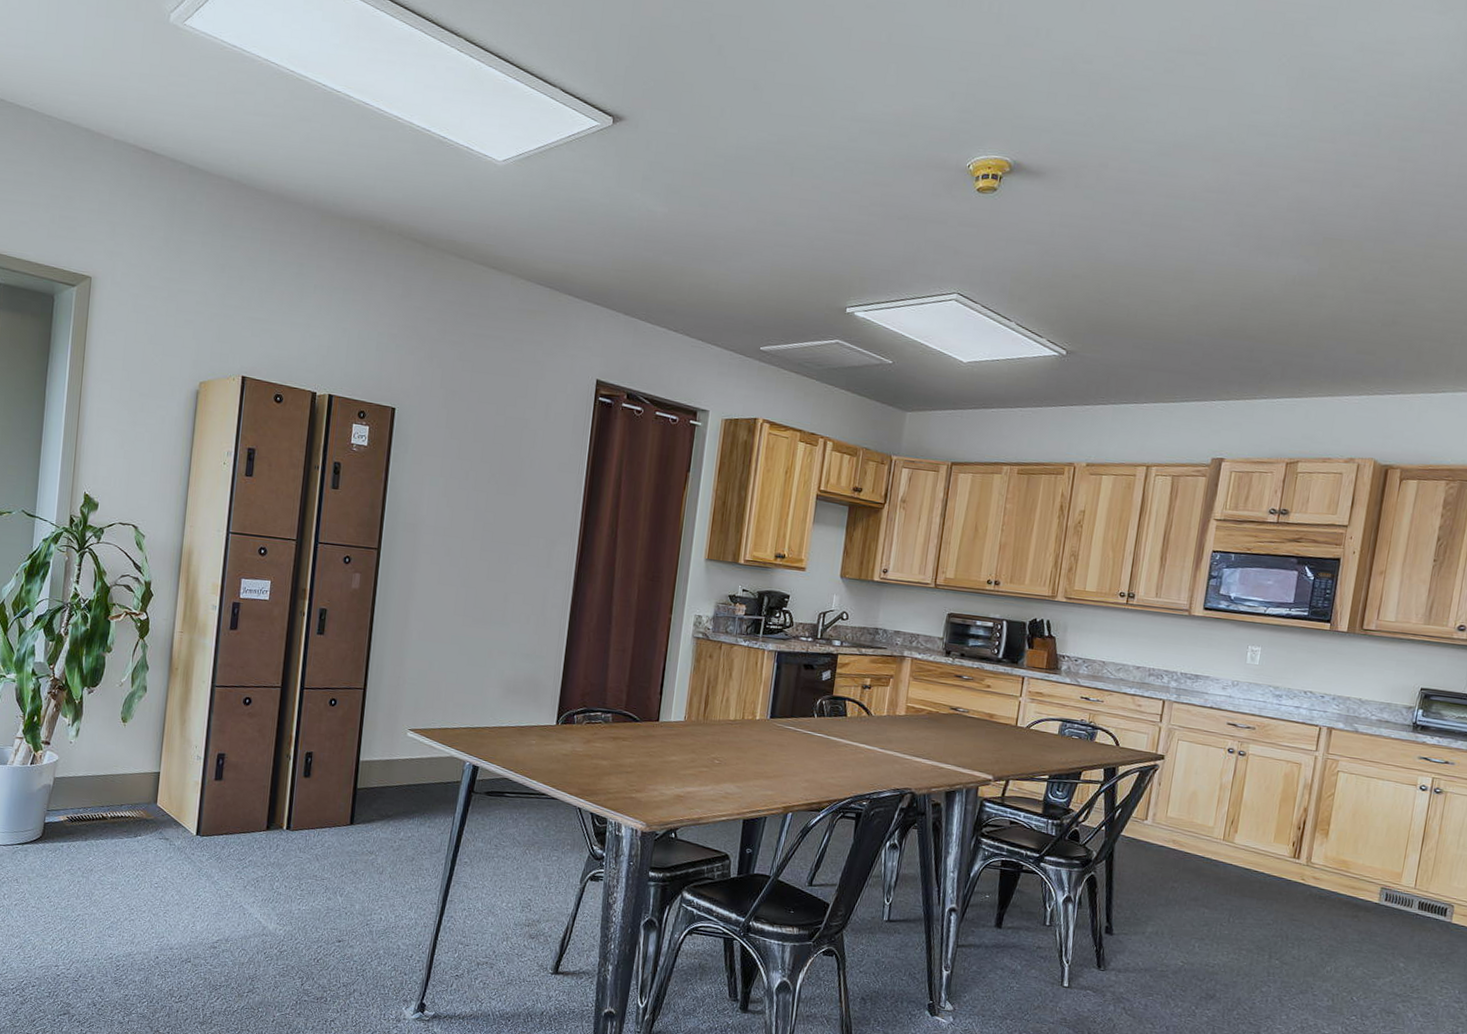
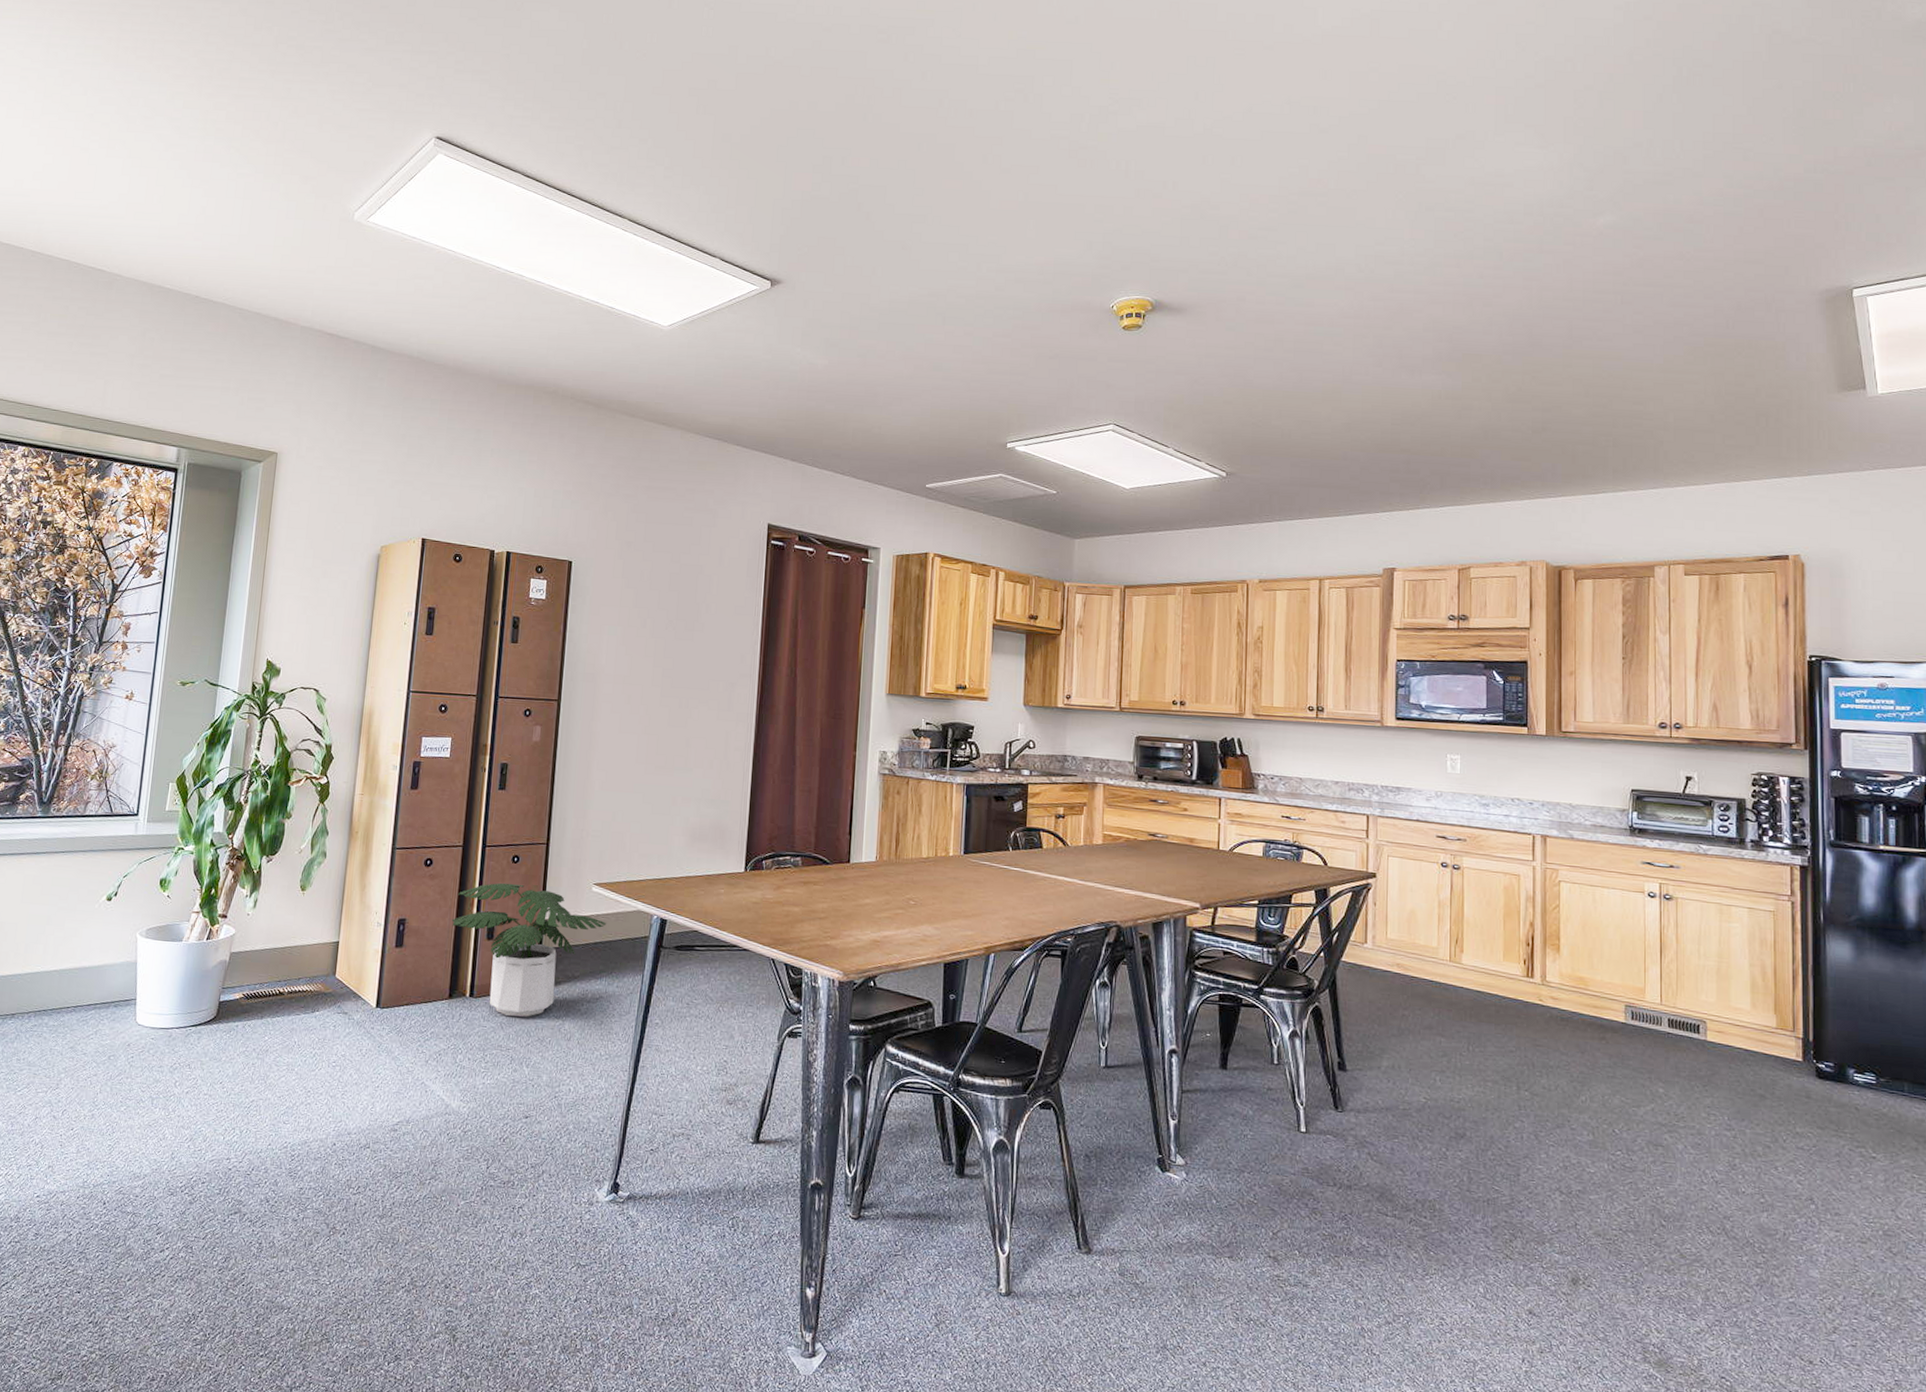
potted plant: none [269,724,421,851] -> present [451,882,607,1017]

